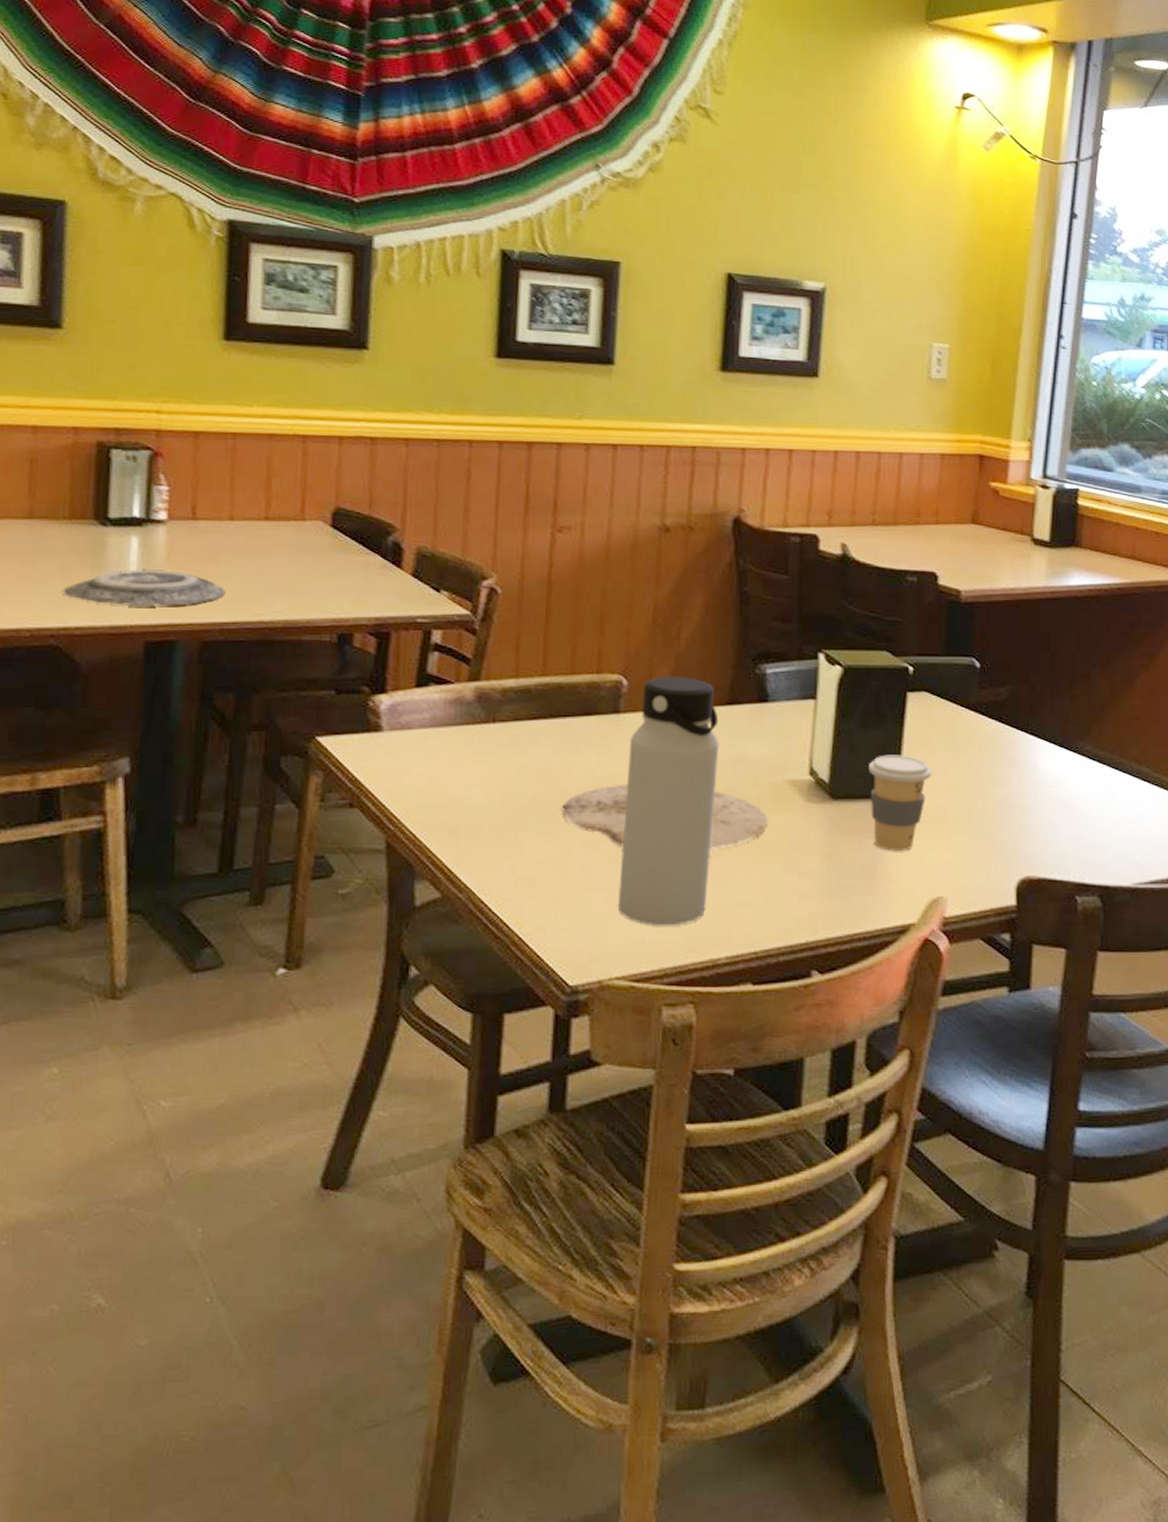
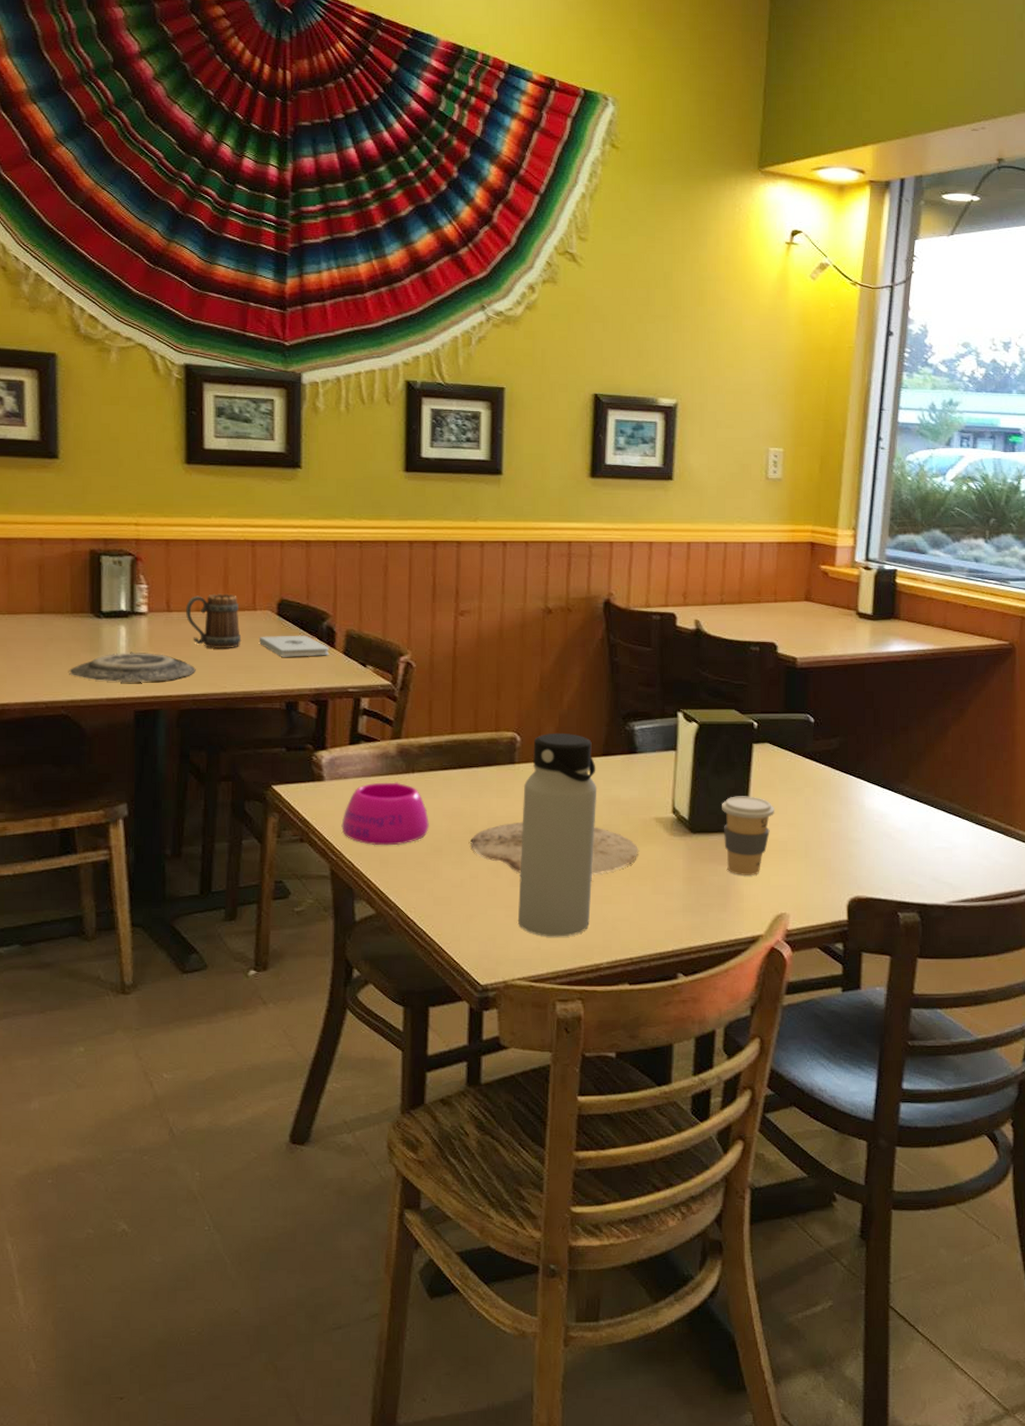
mug: none [216,499,285,566] -> present [186,593,242,648]
notepad: none [306,552,394,579] -> present [259,635,329,657]
bowl: none [402,734,513,813] -> present [341,782,430,846]

